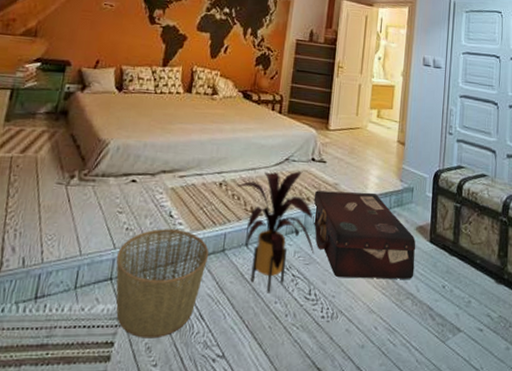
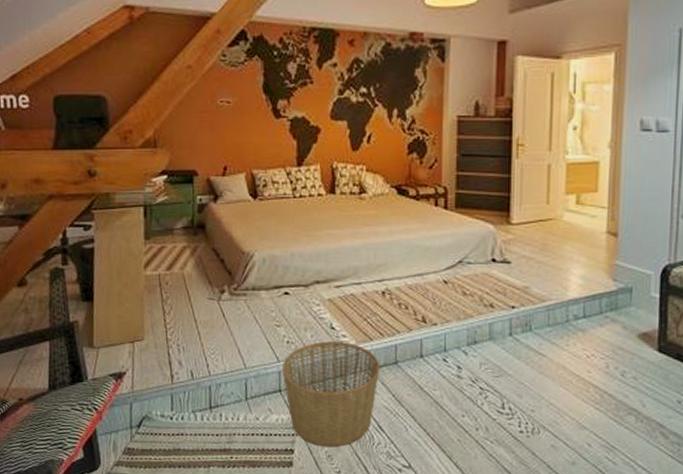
house plant: present [235,171,315,293] -> none [401,275,505,407]
suitcase: present [313,190,416,279] -> none [498,295,639,393]

